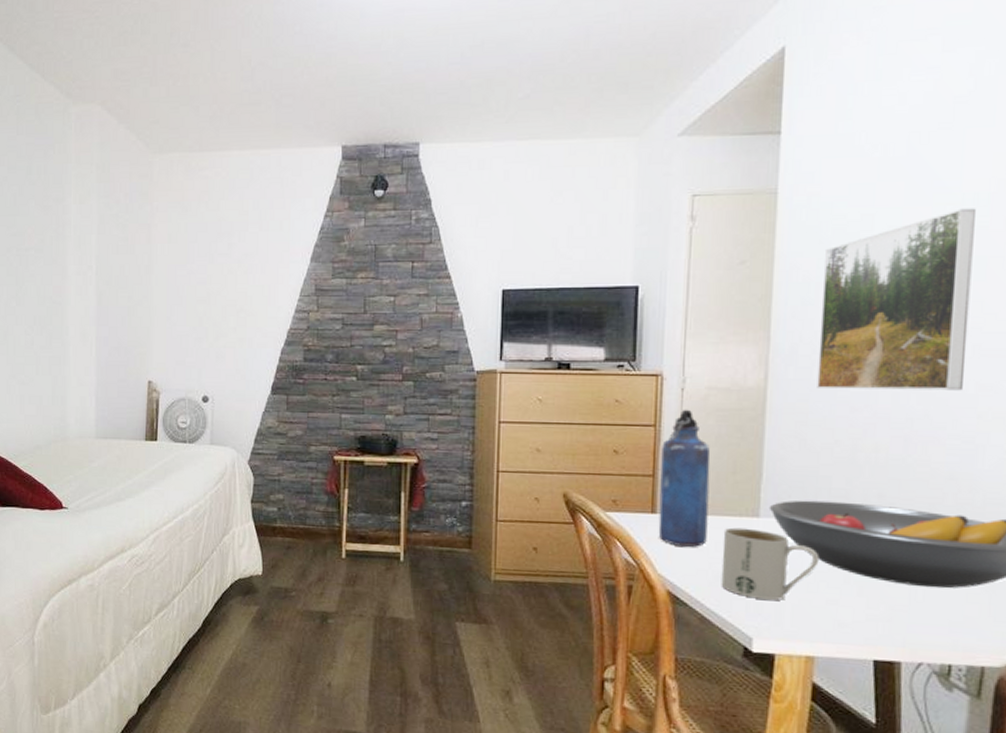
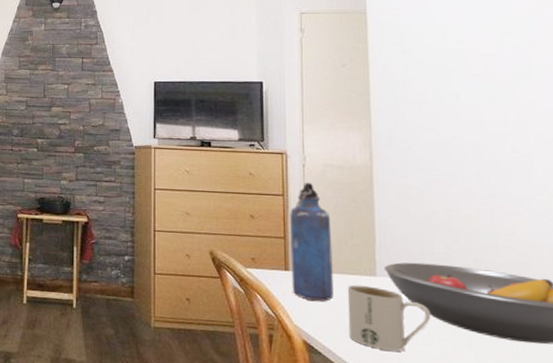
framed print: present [817,208,976,391] -> none [408,28,532,173]

